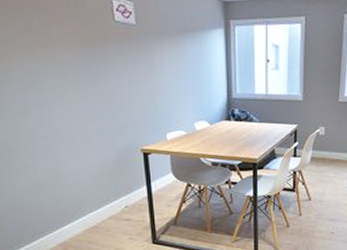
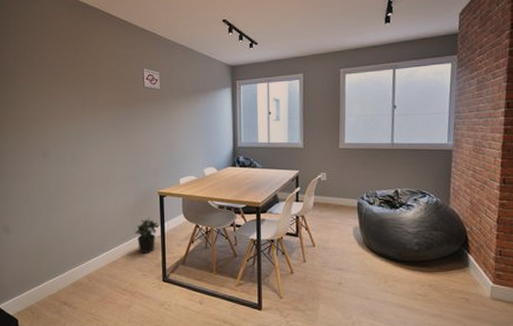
potted plant: none [116,177,146,217] -> present [135,217,160,254]

